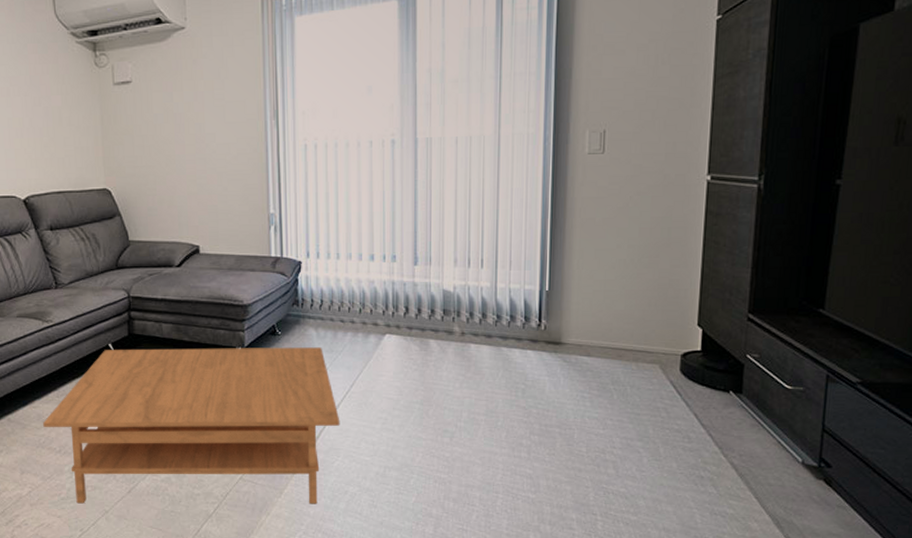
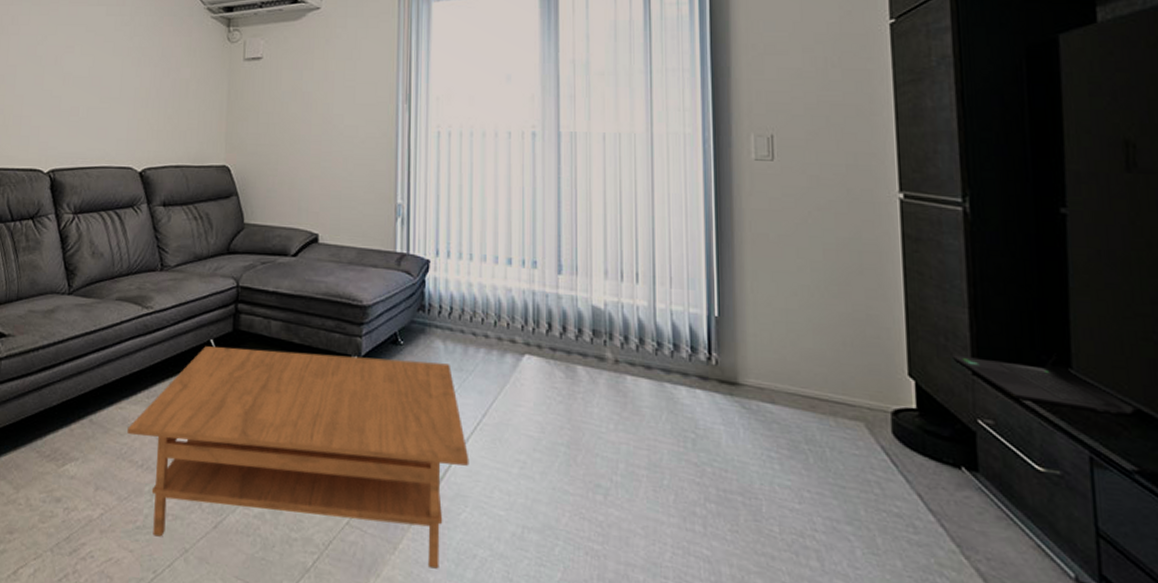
laptop: none [734,299,871,343] -> present [952,353,1141,417]

